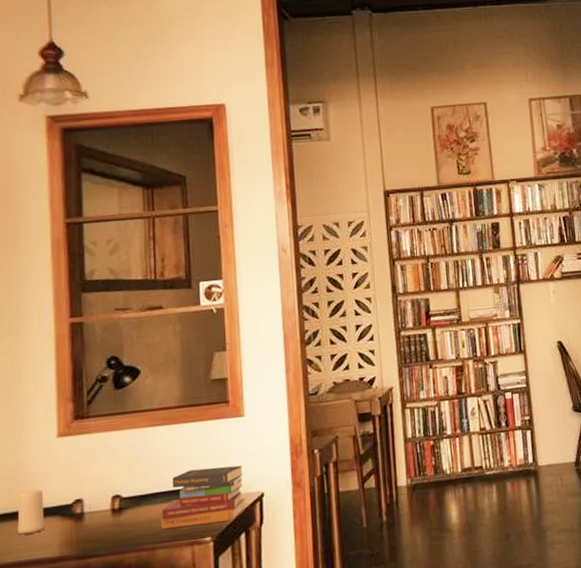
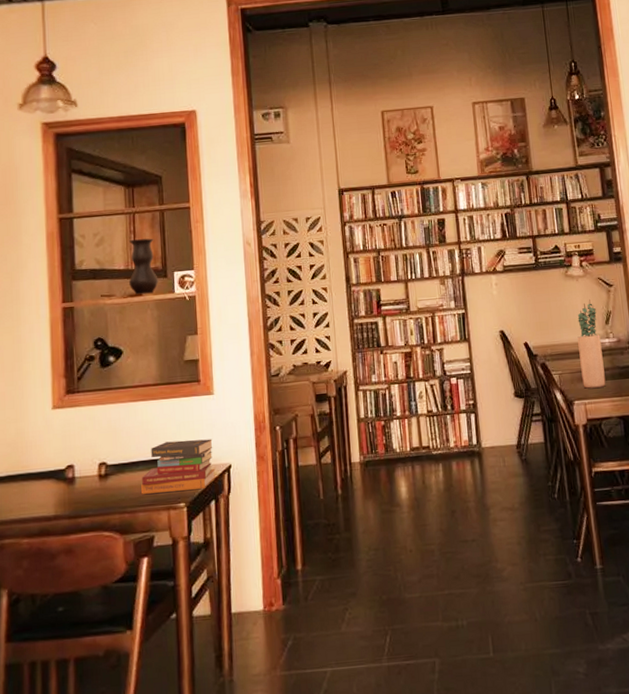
candle: present [16,489,45,535] -> none [18,454,42,495]
vase: none [148,245,182,308] -> present [129,238,159,295]

